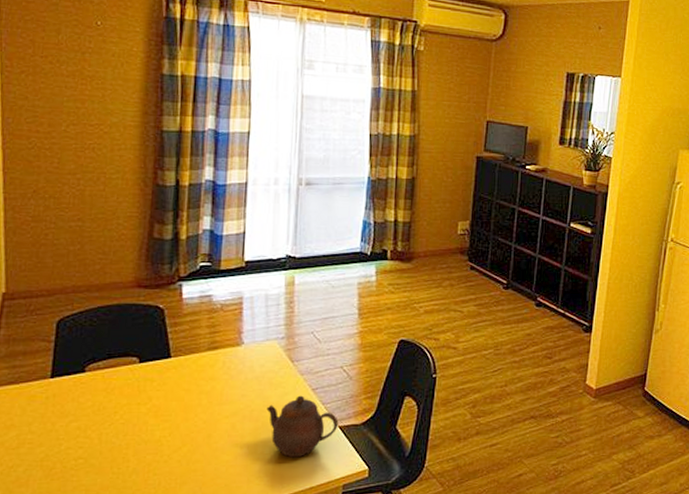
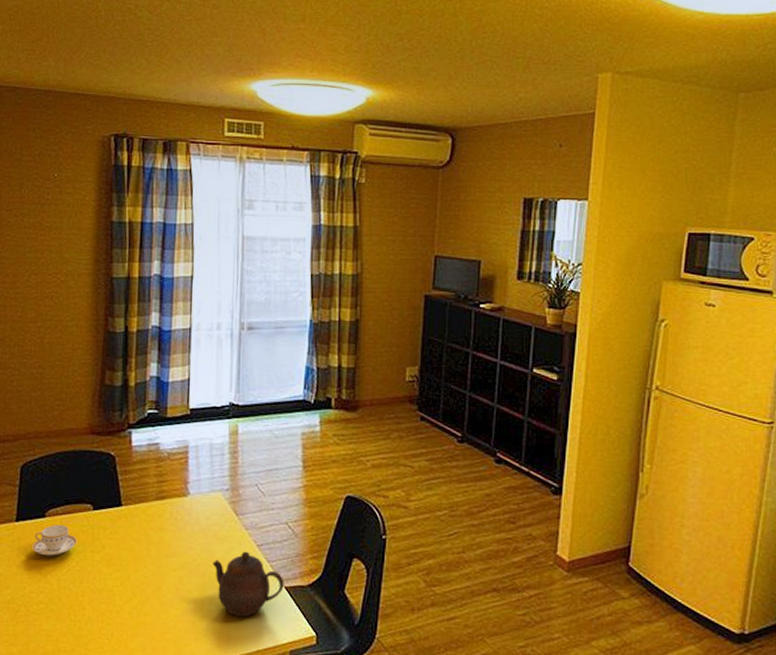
teacup: none [70,379,121,411] -> present [32,525,77,556]

